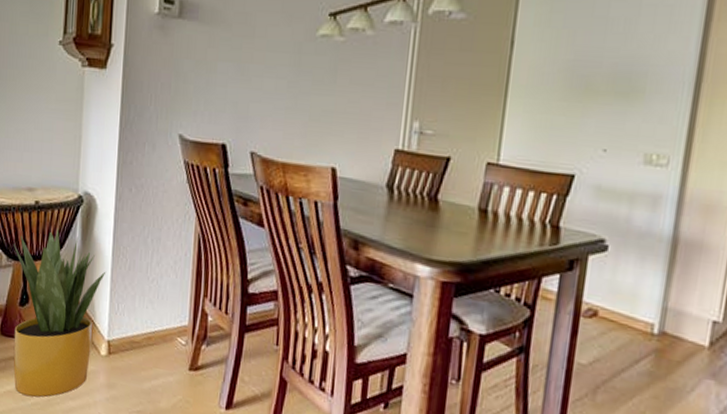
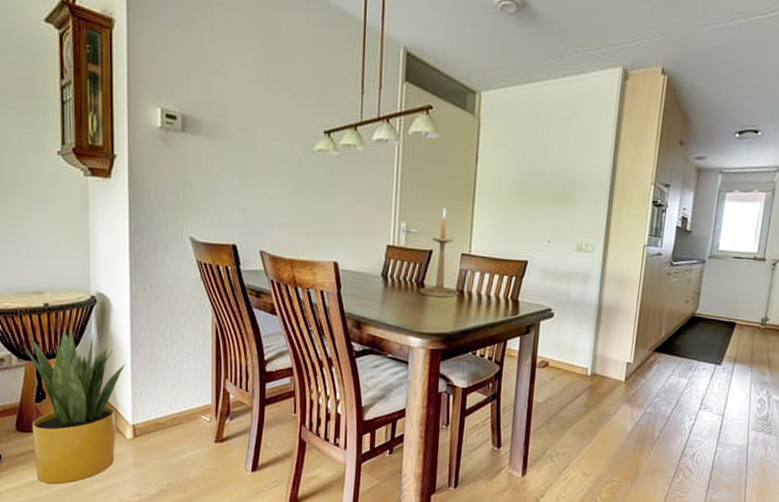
candlestick: none [431,105,482,218] -> present [419,208,459,298]

